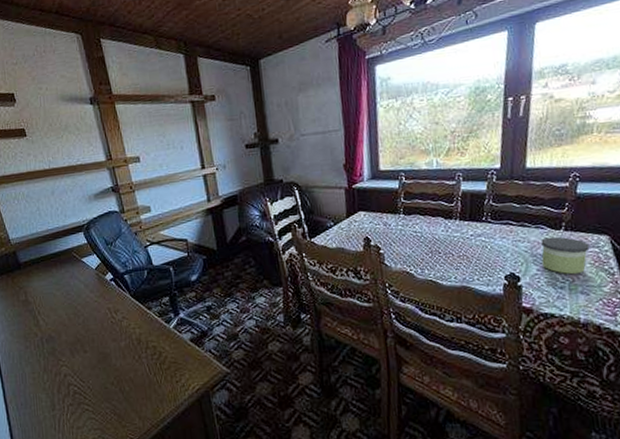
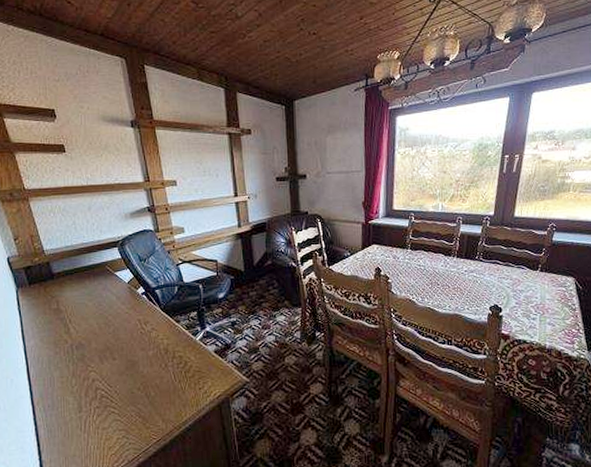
candle: present [541,236,590,275] -> none [520,276,559,309]

